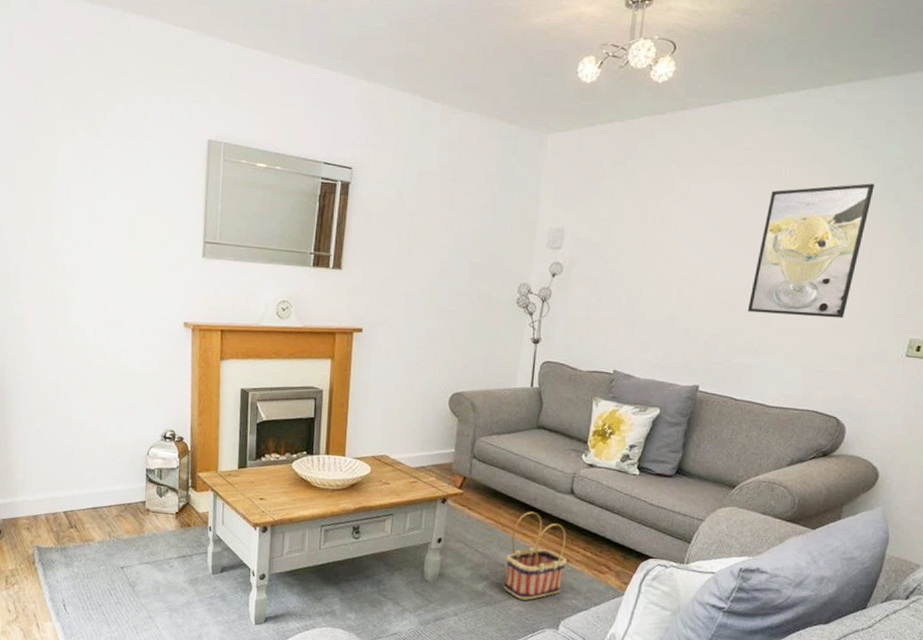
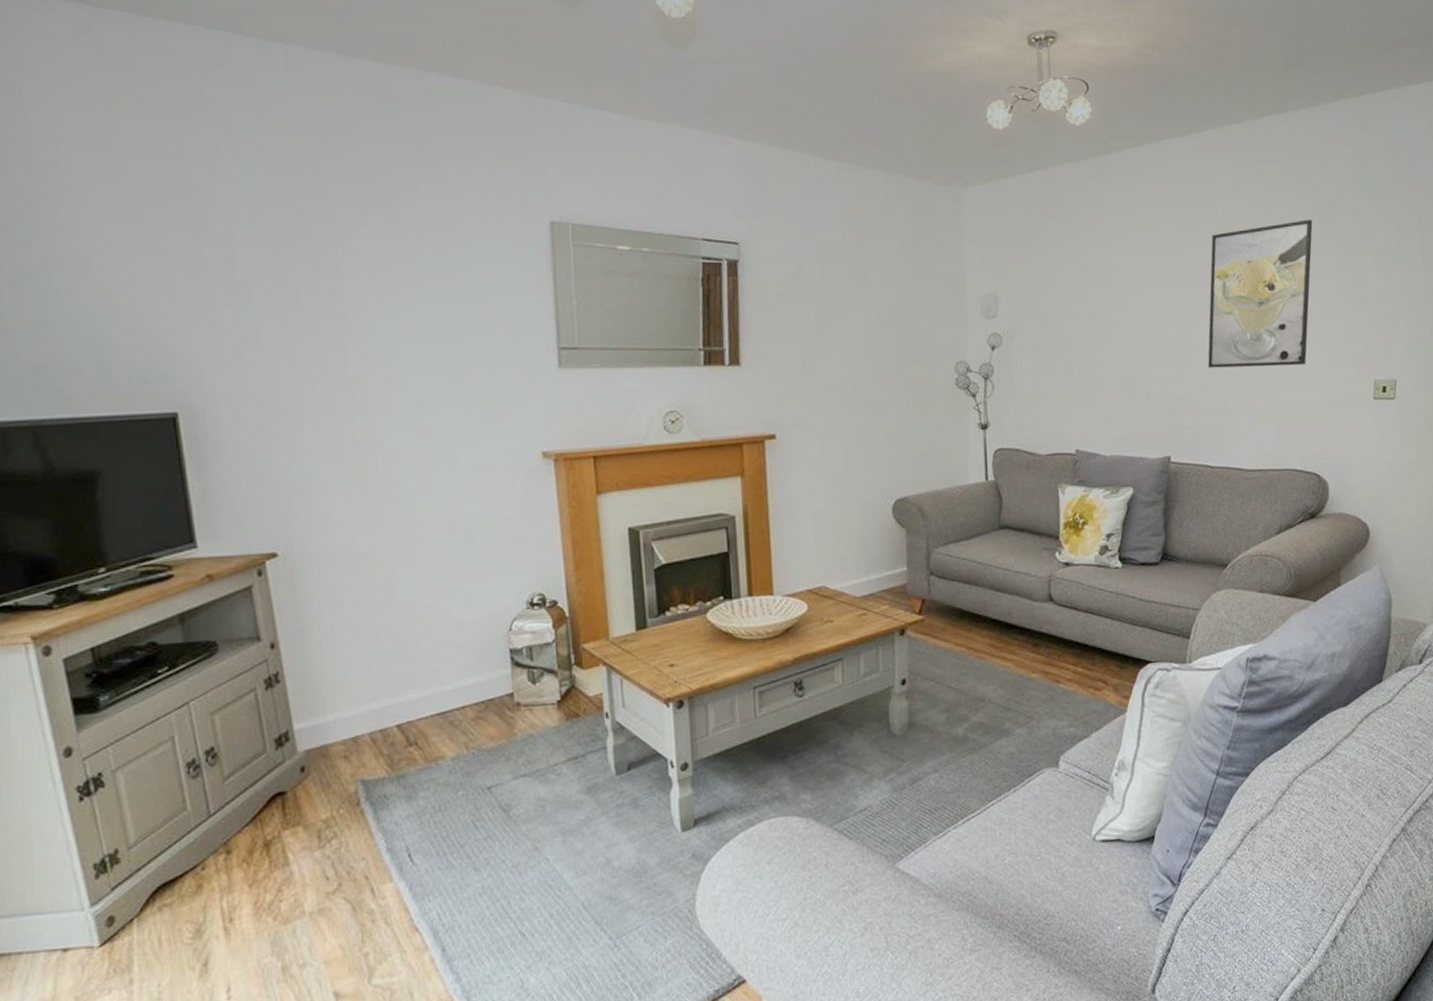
basket: present [503,511,567,600] -> none [986,628,1056,739]

